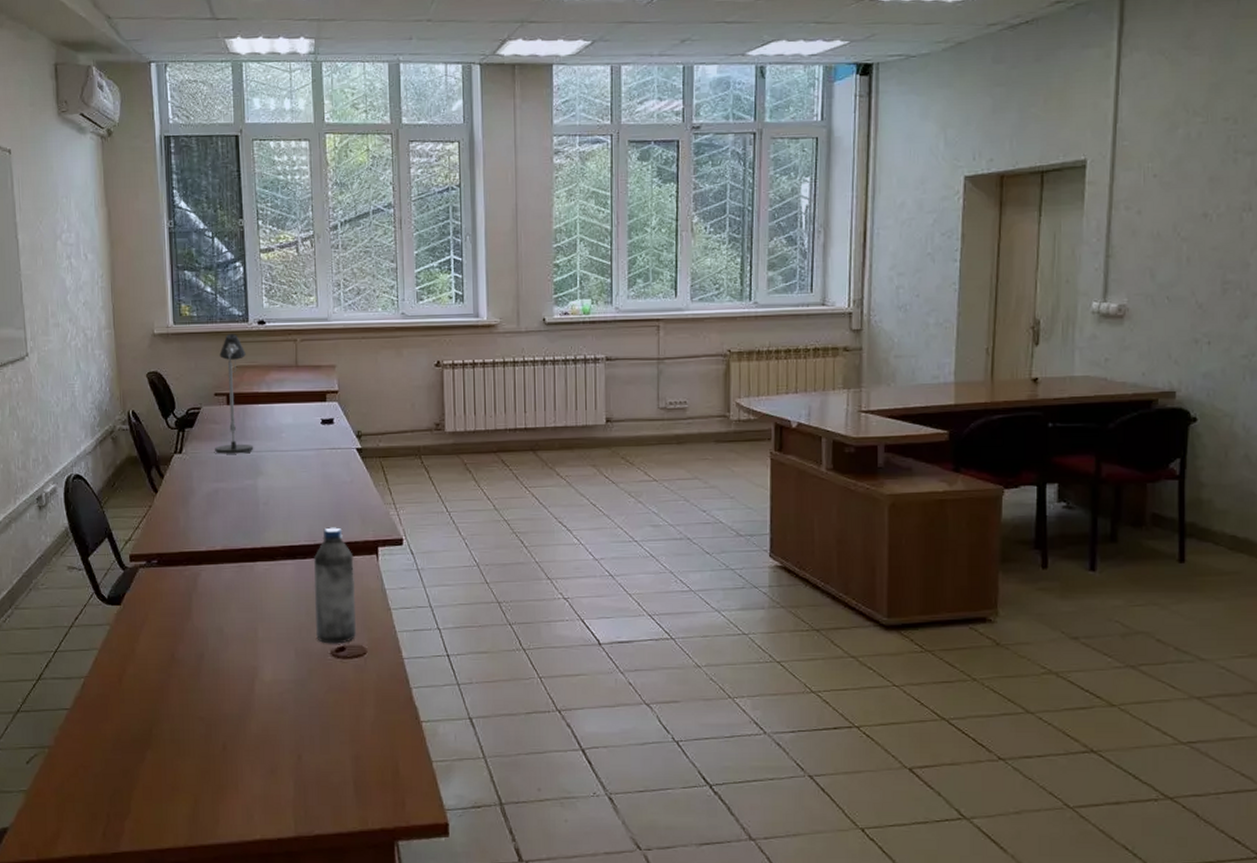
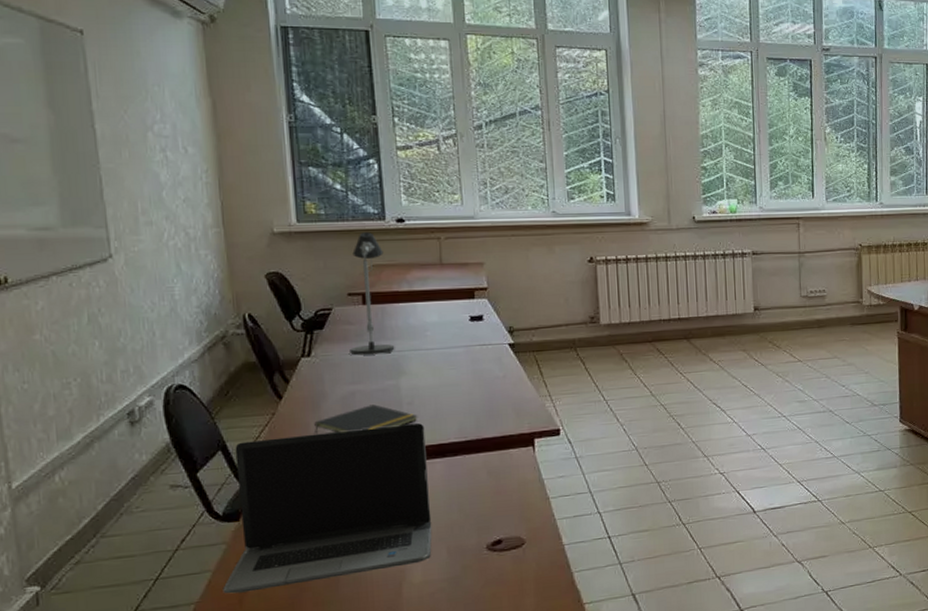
laptop computer: none [106,524,282,672] -> present [223,423,432,594]
notepad: none [183,503,272,529] -> present [314,404,418,435]
water bottle: present [313,527,356,644] -> none [464,422,513,539]

